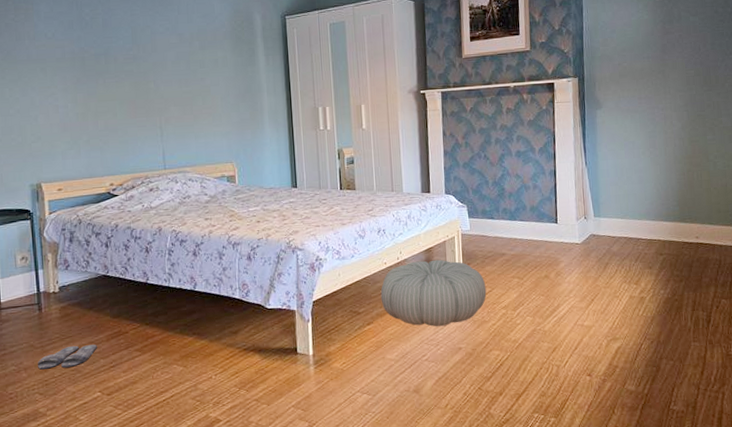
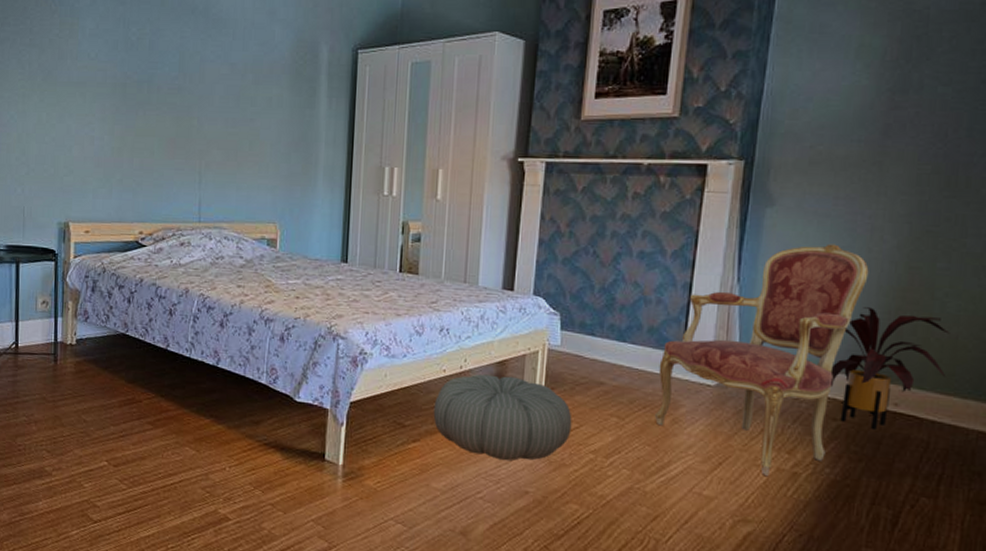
slippers: present [37,344,97,370] -> none [47,405,109,429]
armchair: none [541,130,668,304] -> present [654,244,869,477]
house plant: none [653,172,723,257] -> present [830,307,950,429]

